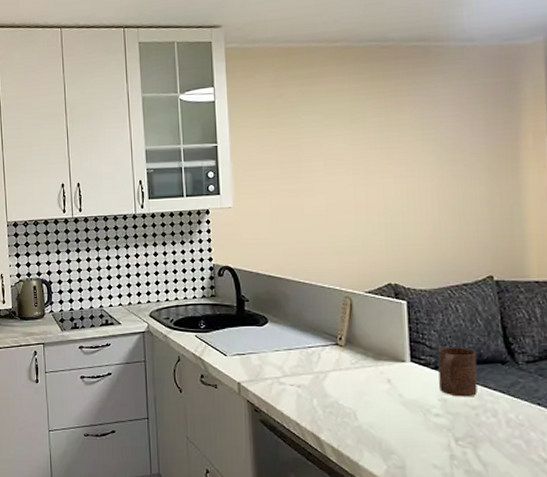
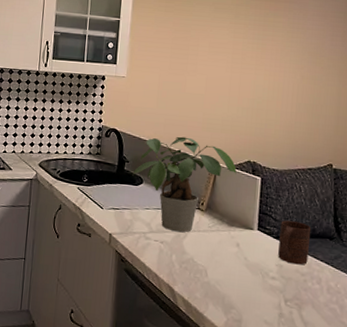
potted plant: none [255,265,376,373] -> present [132,136,237,233]

